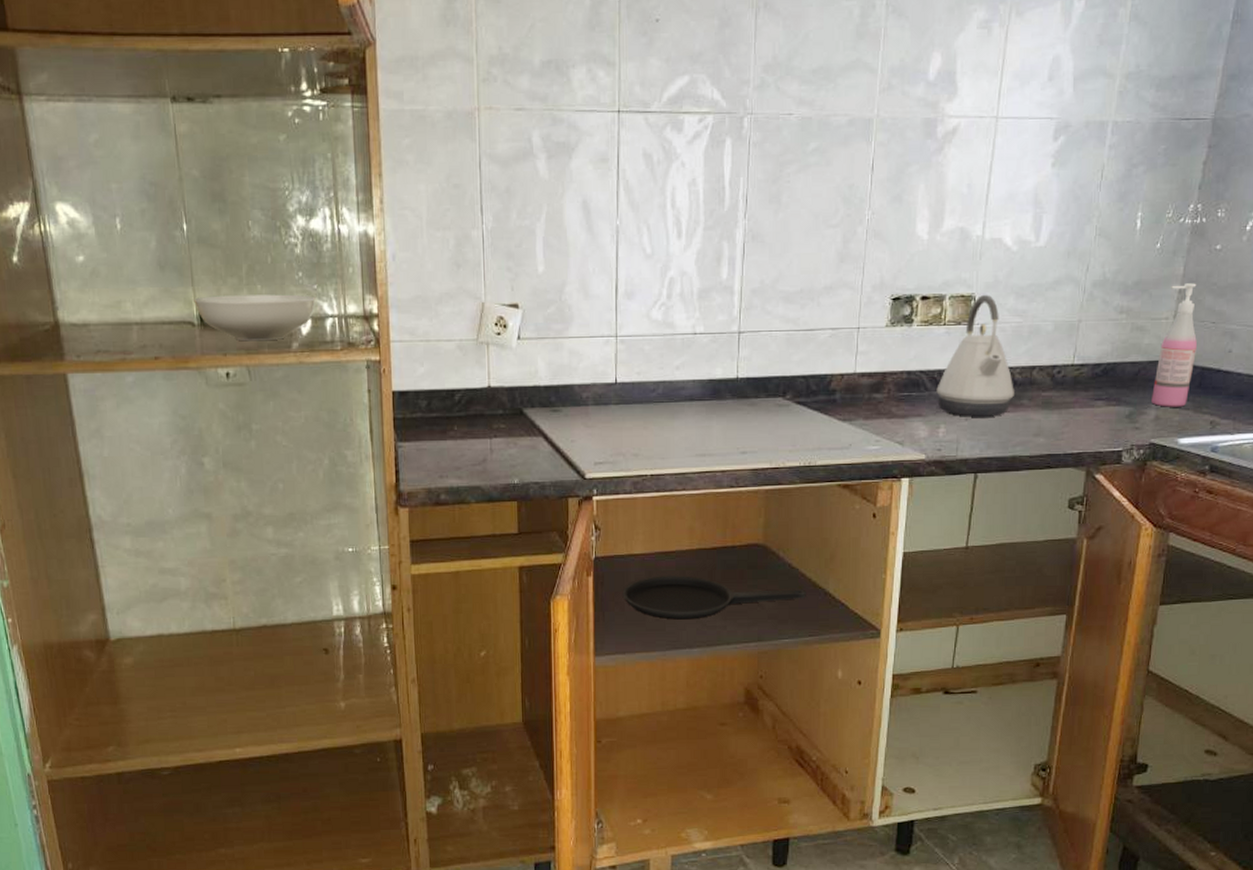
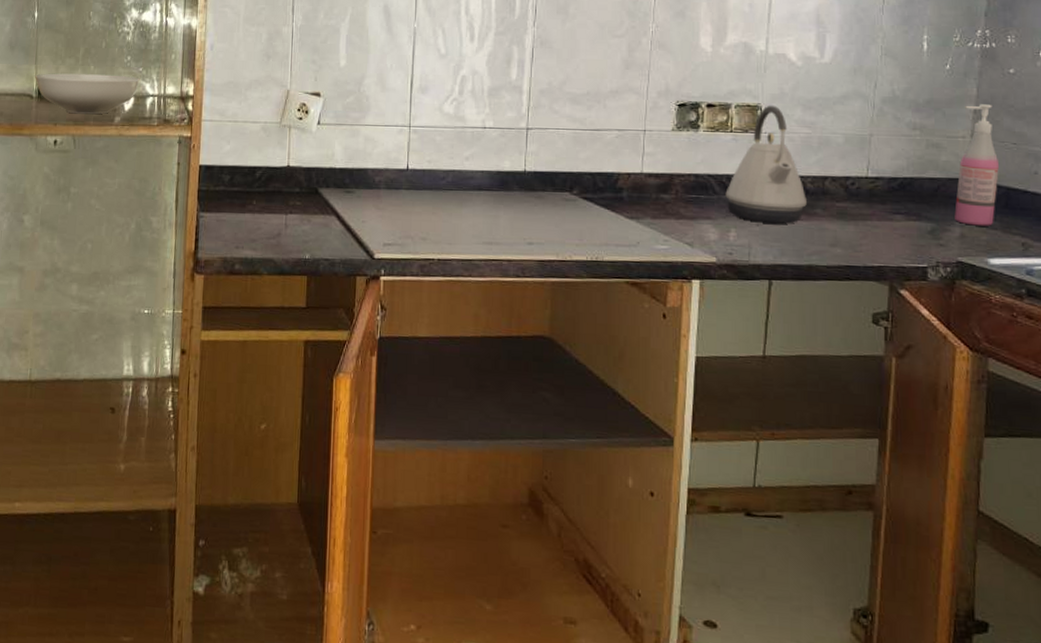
frying pan: present [622,575,806,620] -> none [405,361,594,409]

